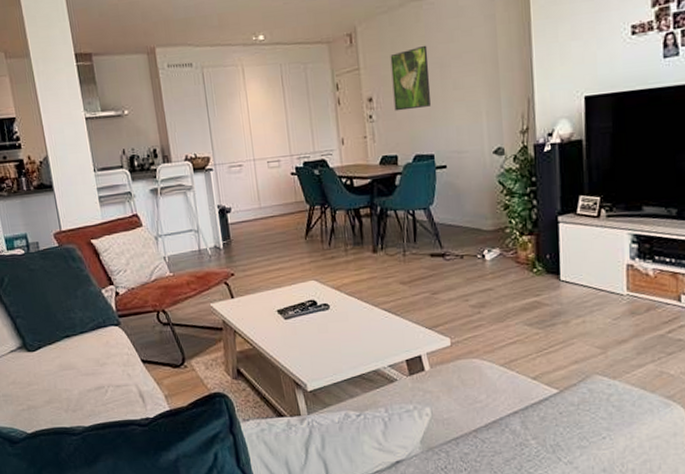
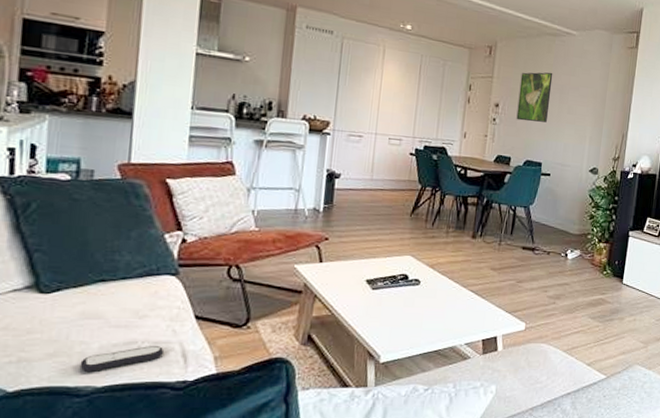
remote control: none [69,389,126,415] -> present [79,346,165,373]

